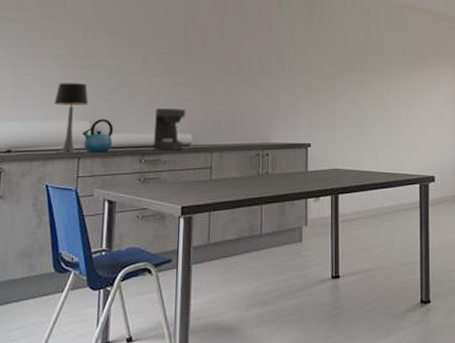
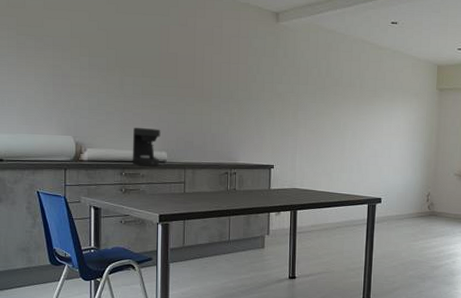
table lamp: present [54,83,89,154] -> none [39,99,71,165]
kettle: present [82,118,114,154] -> none [67,134,96,166]

